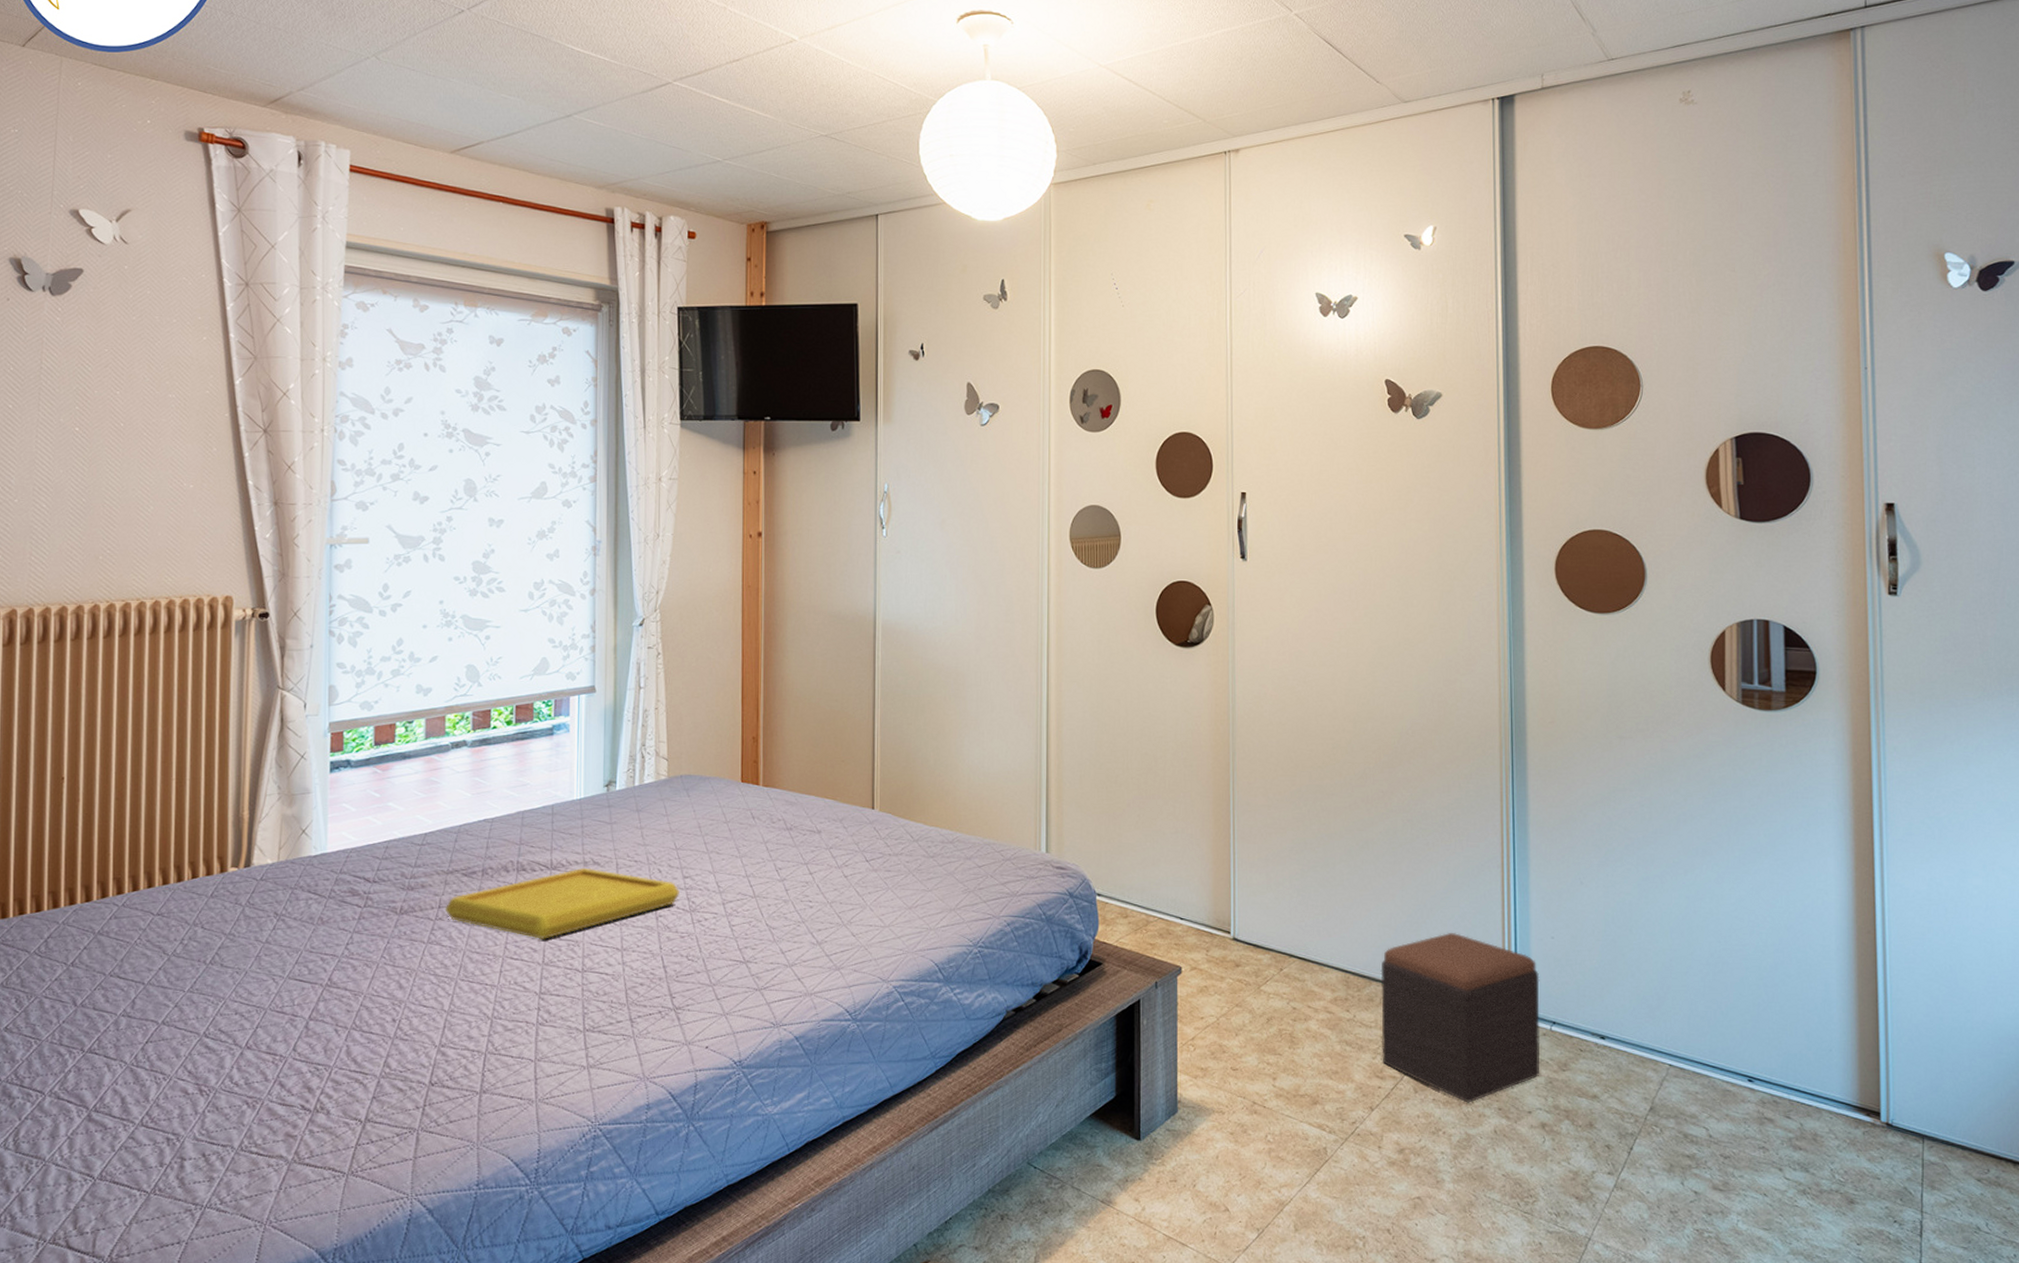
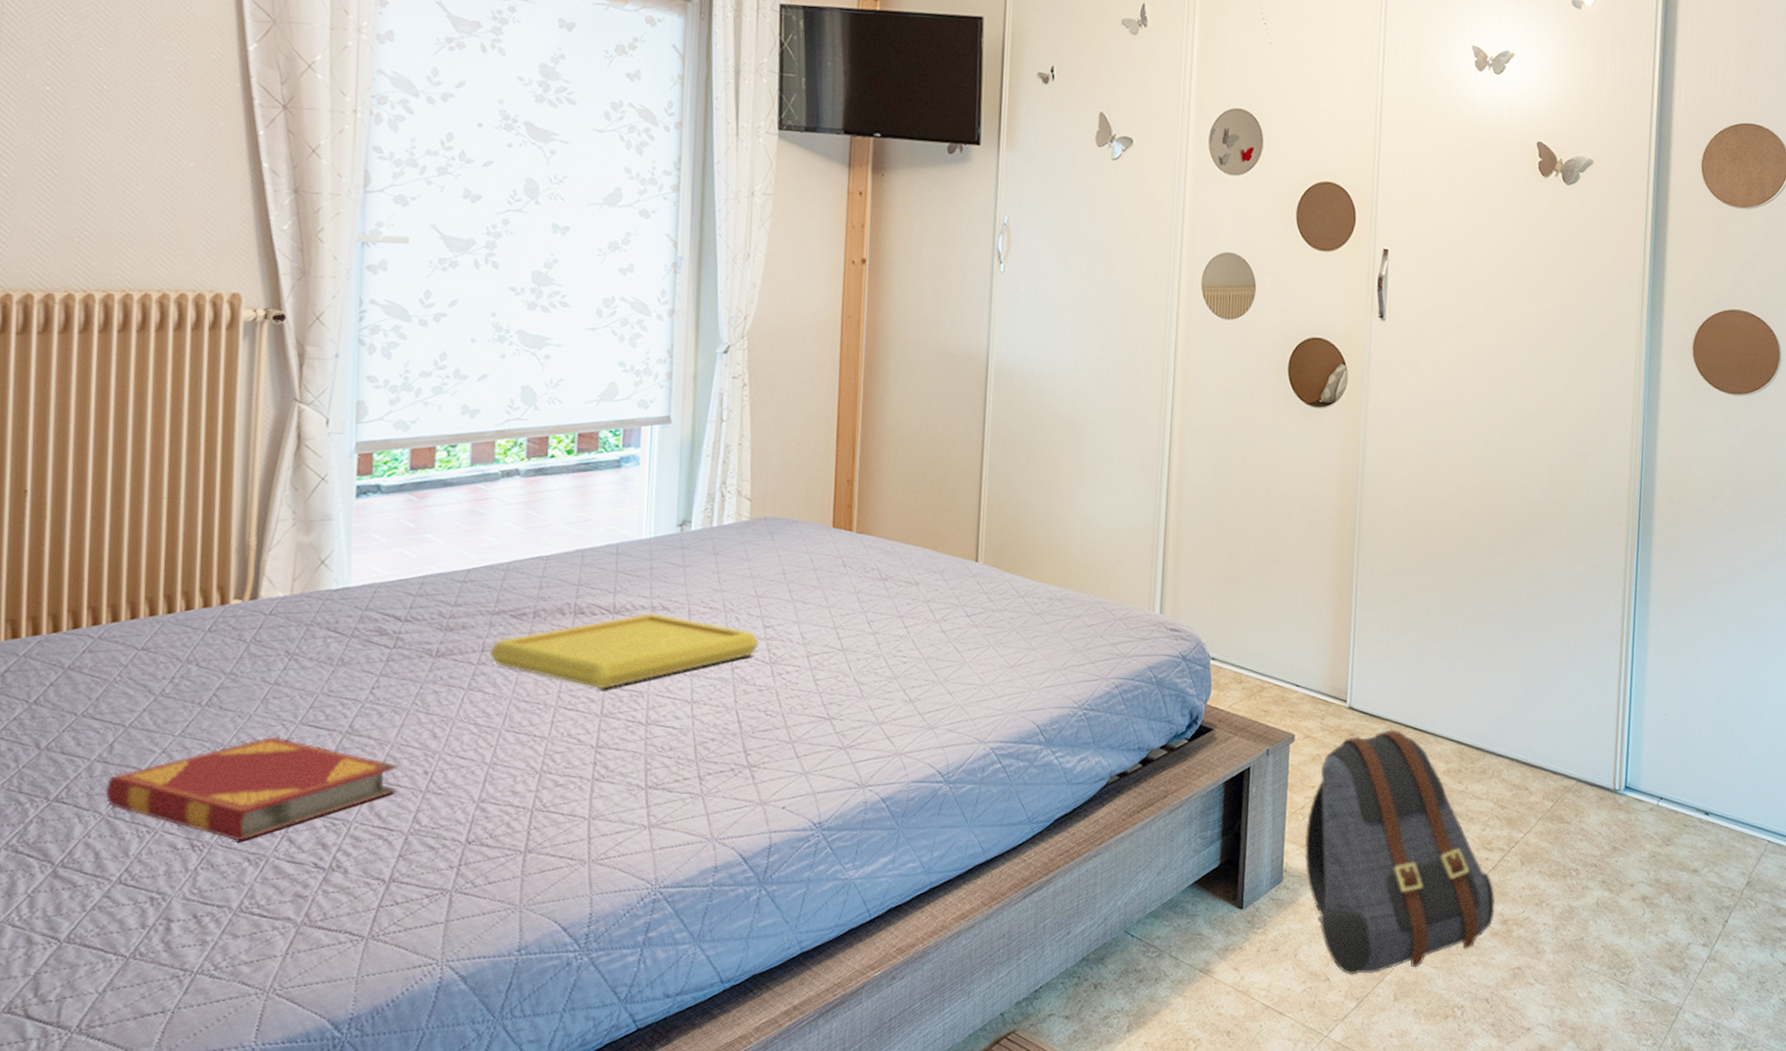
hardback book: none [129,991,370,1086] -> present [105,737,398,841]
backpack: none [1197,959,1391,1206] -> present [1304,729,1495,975]
footstool: present [1380,933,1541,1103] -> none [1491,707,1651,876]

